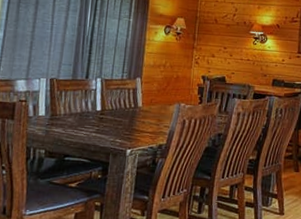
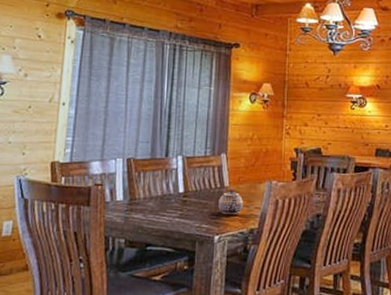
teapot: none [131,109,154,131] -> present [218,189,243,214]

